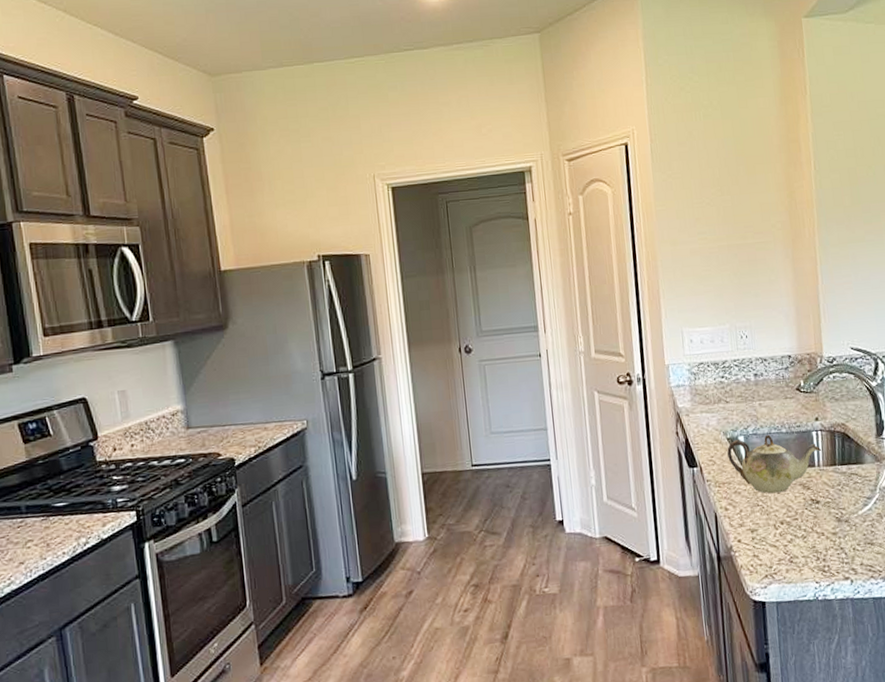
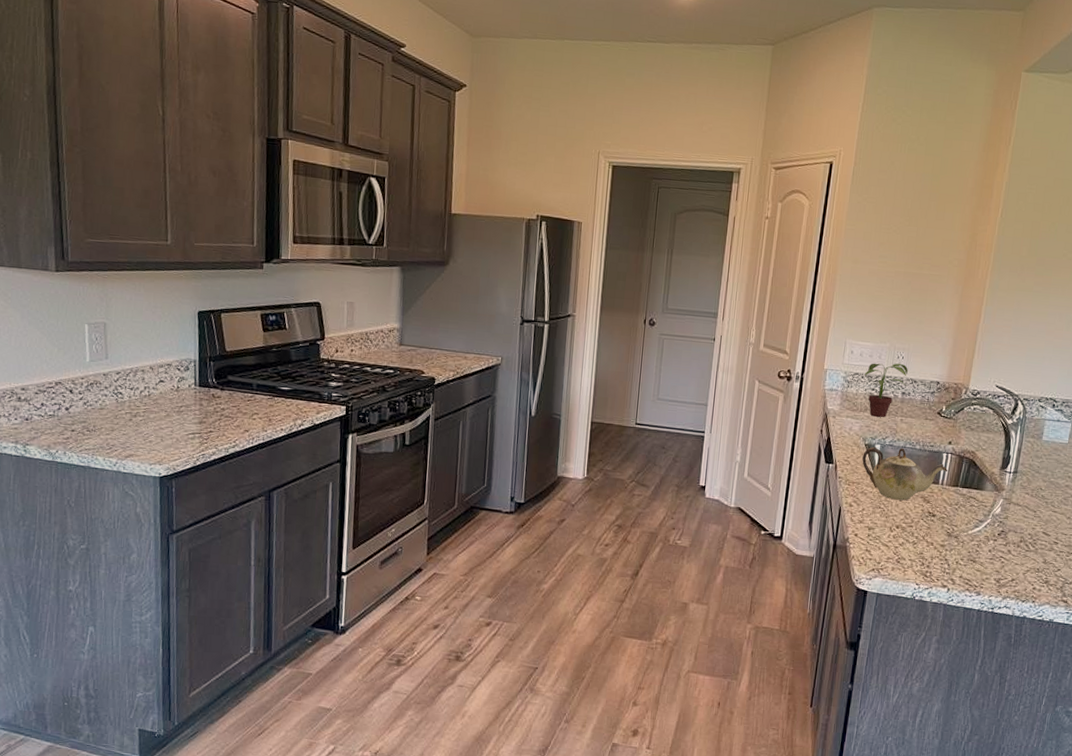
potted plant: none [710,343,758,406] -> present [864,363,908,417]

